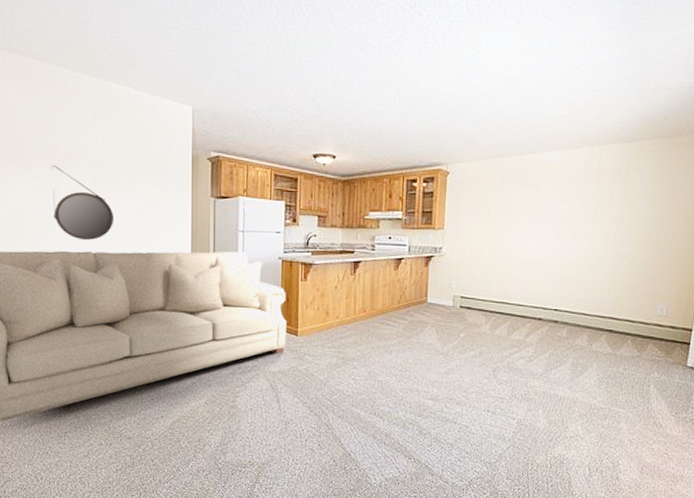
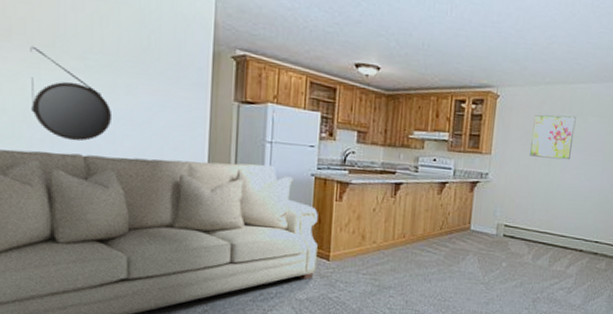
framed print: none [483,186,528,230] -> present [530,114,576,160]

